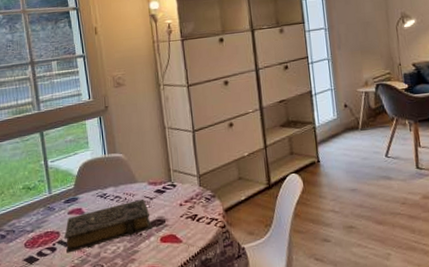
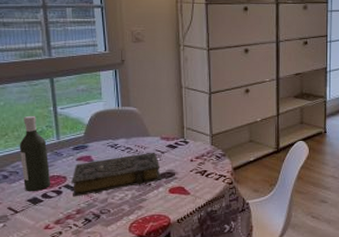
bottle: none [14,171,46,251] -> present [19,115,51,192]

